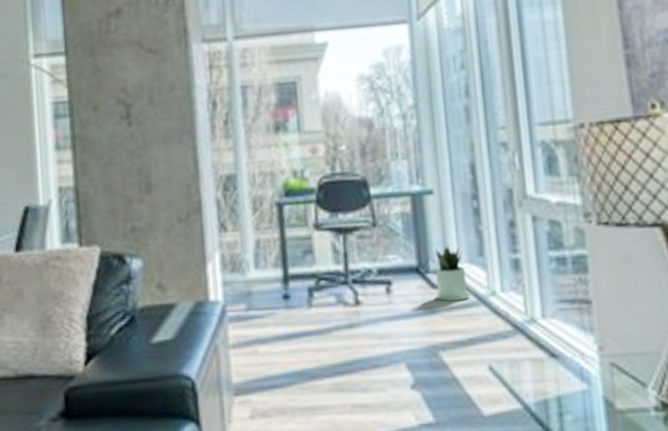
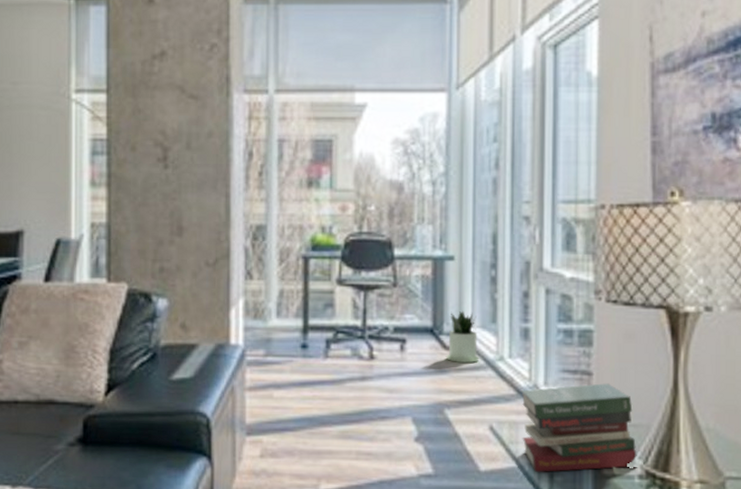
books: none [518,311,650,413] -> present [521,383,637,473]

